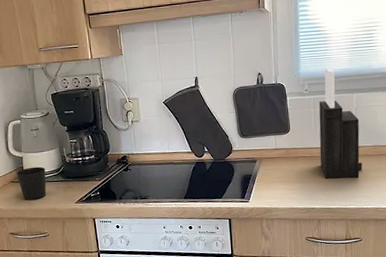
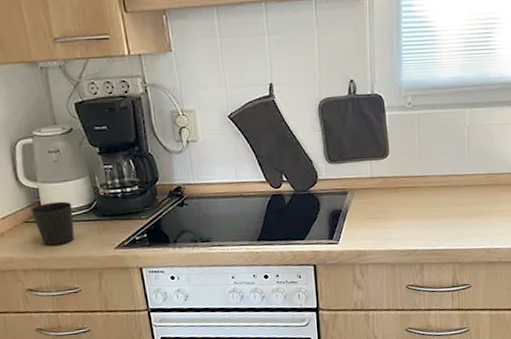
knife block: present [319,67,362,179] -> none [424,75,474,214]

